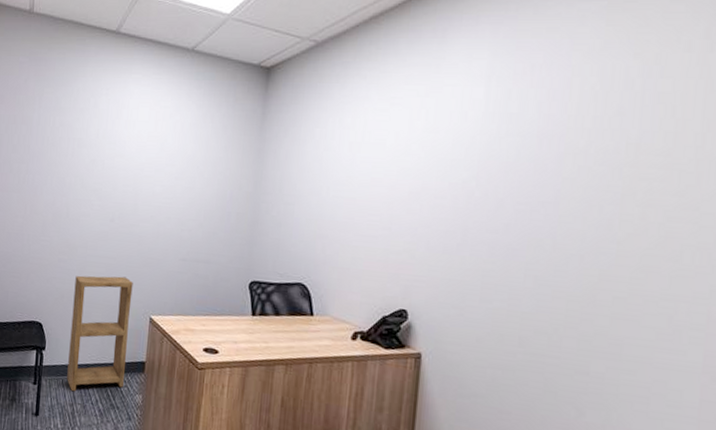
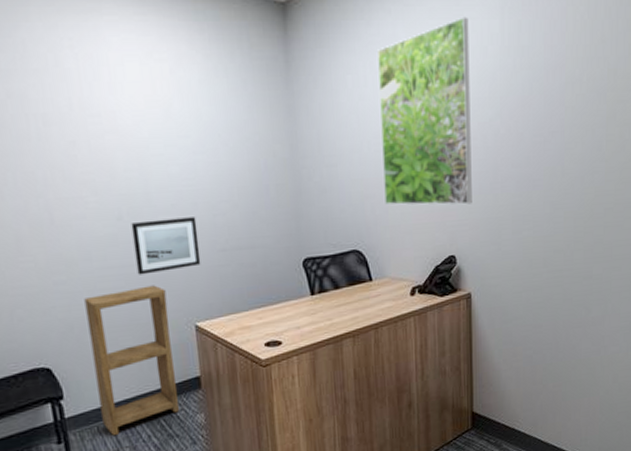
wall art: none [116,225,168,269] -> present [131,217,201,275]
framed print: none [337,83,449,262] -> present [378,16,472,205]

